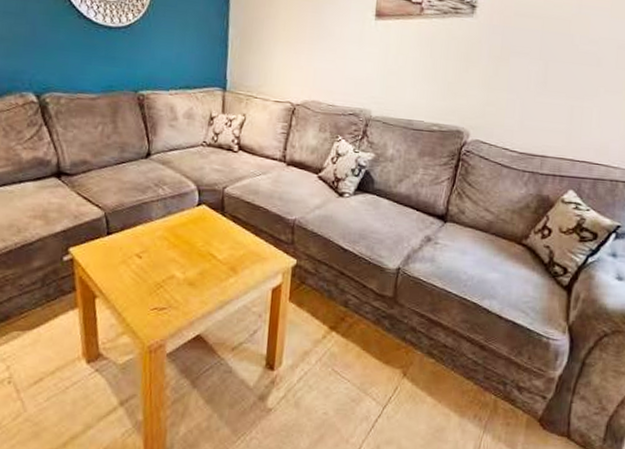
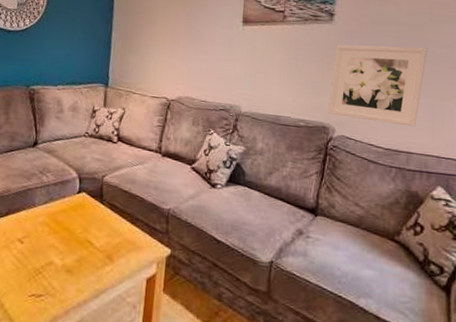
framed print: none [462,41,573,130] -> present [327,44,428,127]

